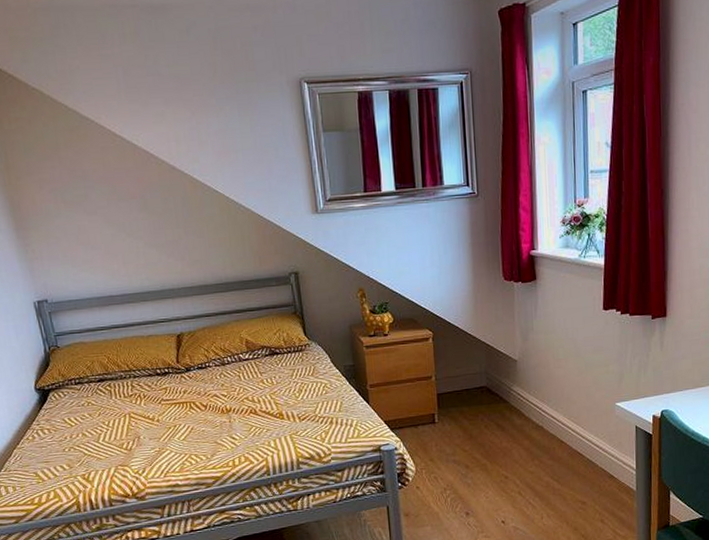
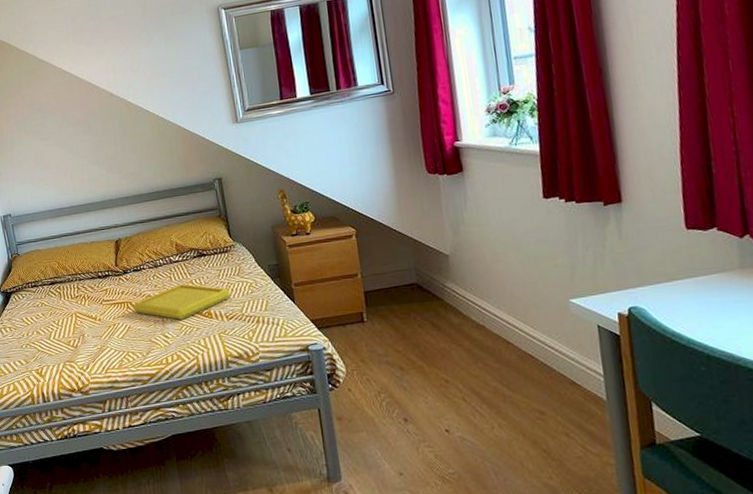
serving tray: none [197,383,304,421] -> present [133,283,231,320]

